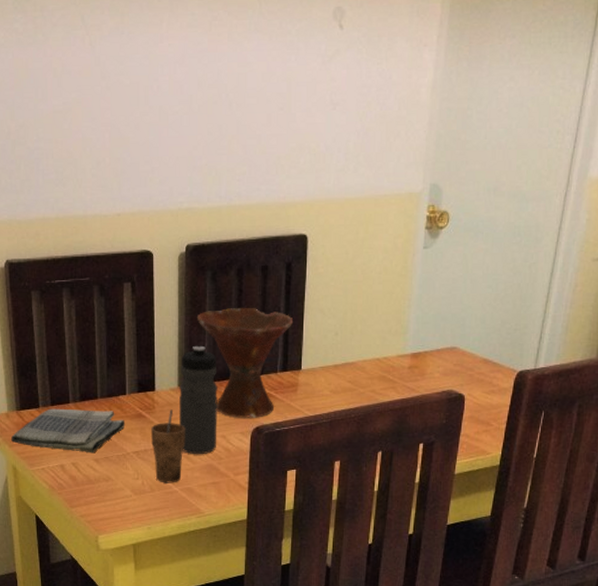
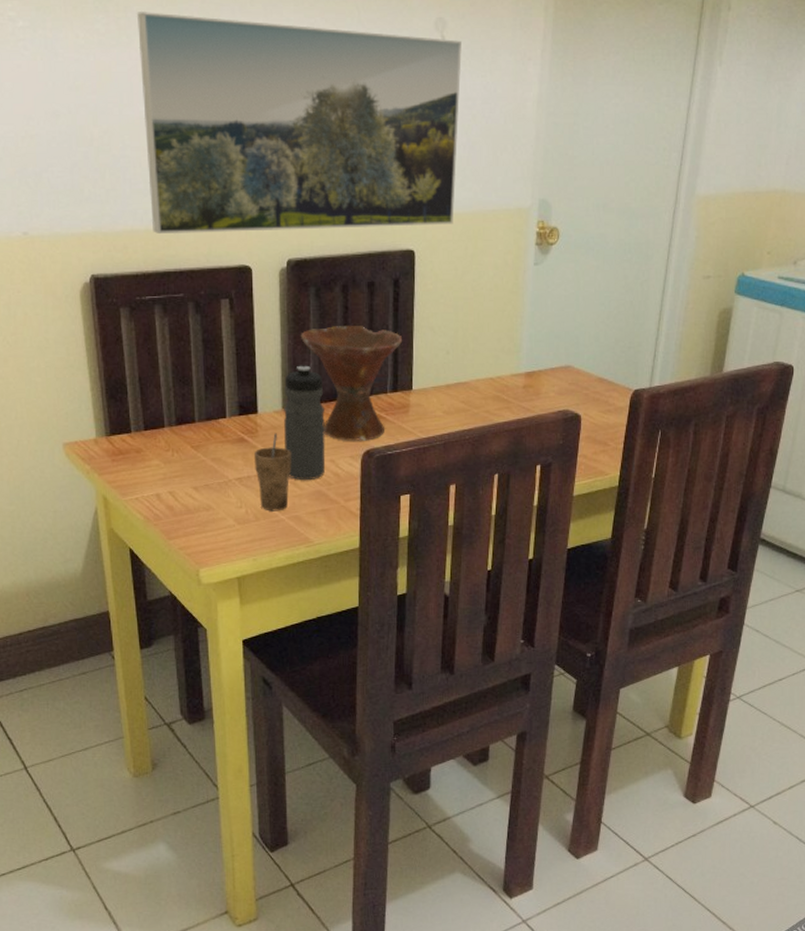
dish towel: present [11,408,126,453] -> none [101,433,226,481]
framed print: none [53,10,359,222] -> present [137,12,462,235]

